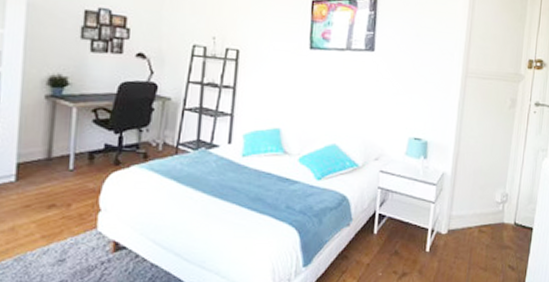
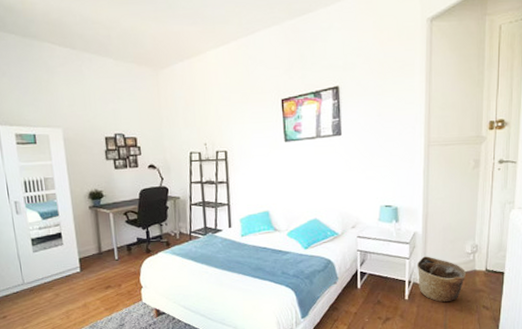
basket: none [442,202,495,257] -> present [416,256,467,302]

